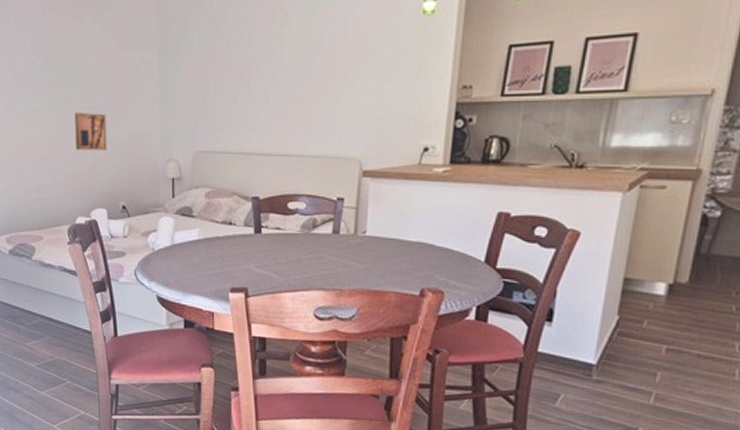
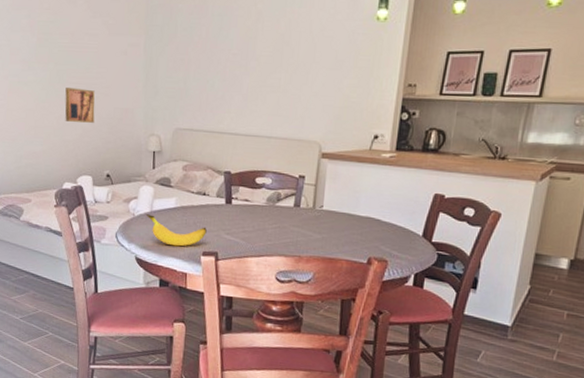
banana: none [166,248,234,283] -> present [145,214,207,247]

